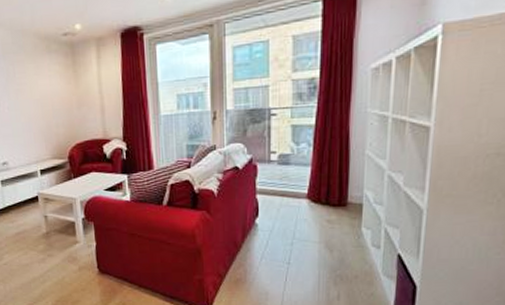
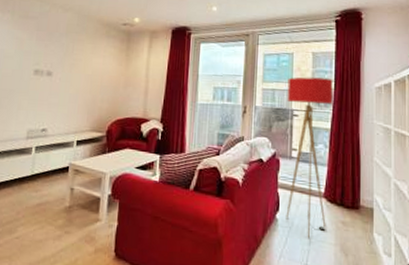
floor lamp: none [263,65,318,239] -> present [286,77,333,238]

